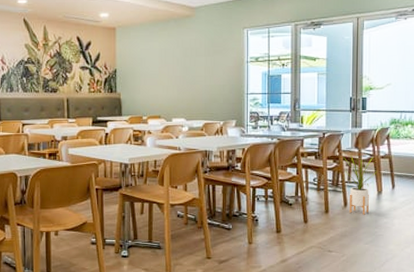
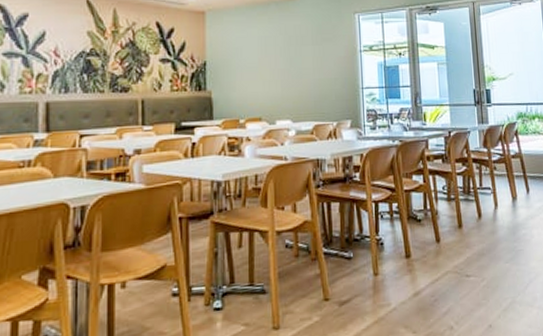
house plant: present [343,153,377,215] -> none [472,153,510,227]

